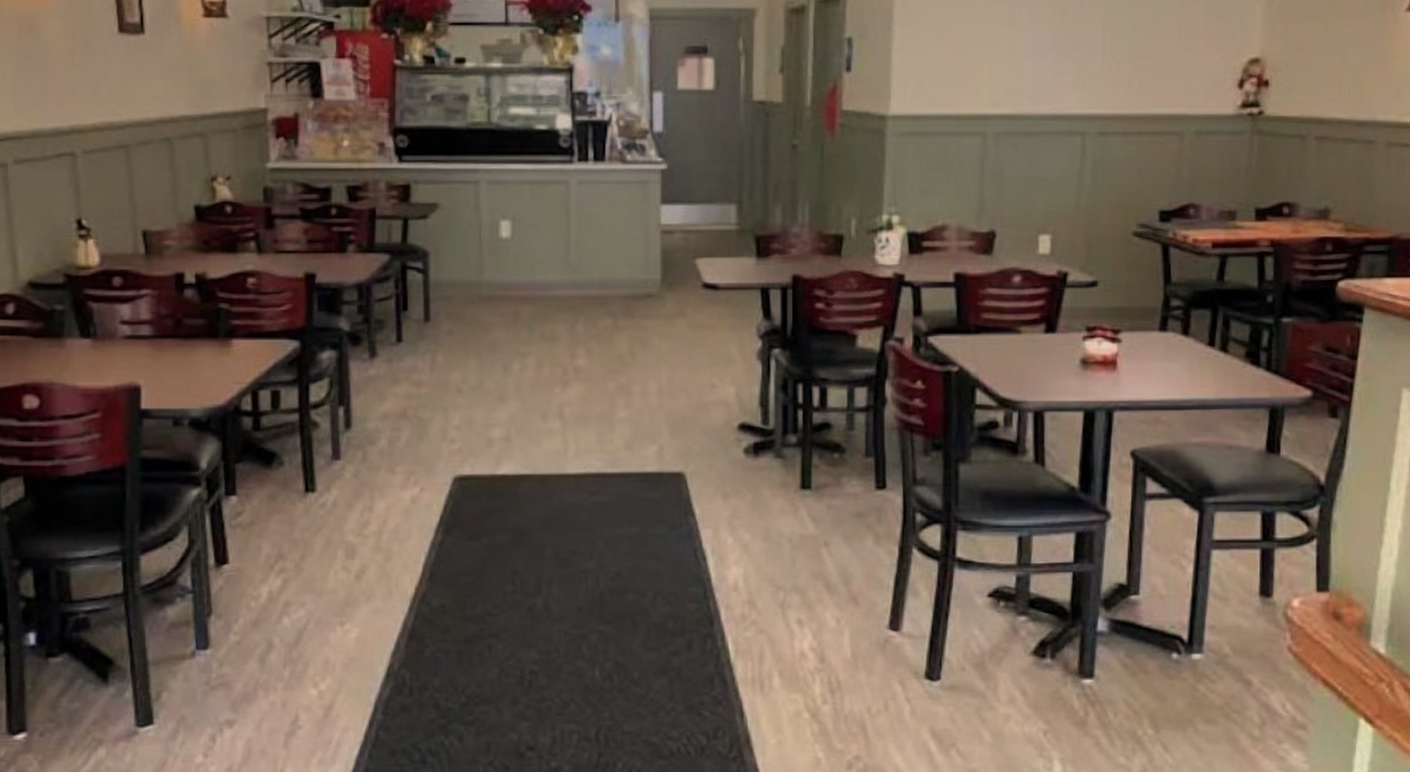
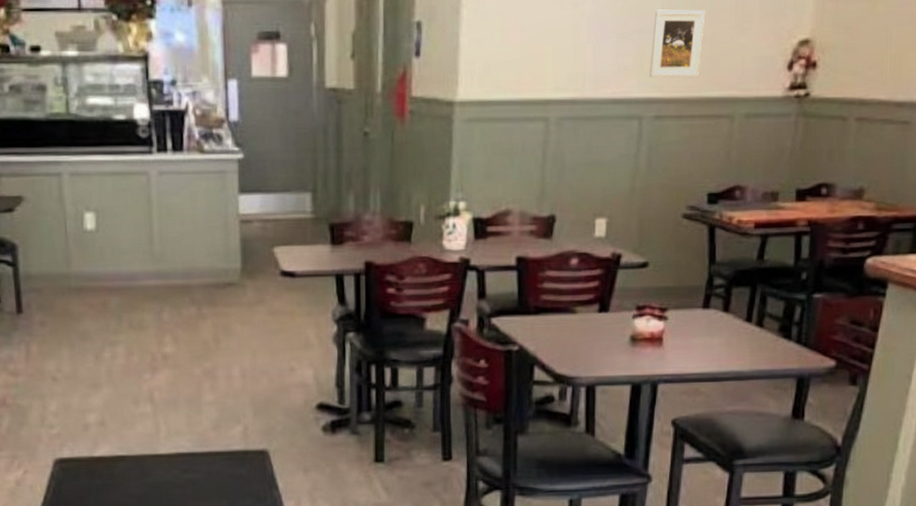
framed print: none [1091,28,1148,95] -> present [650,9,706,78]

